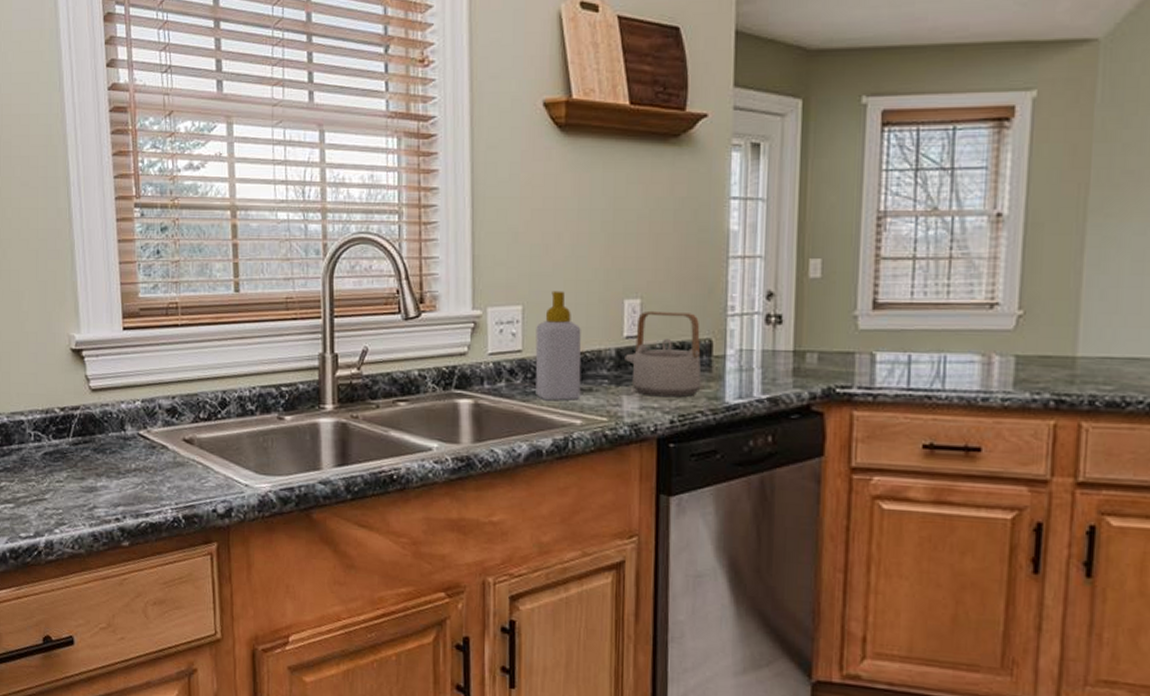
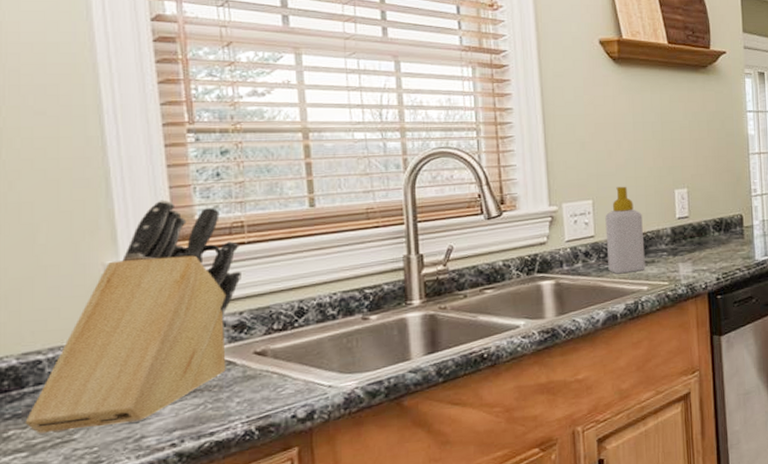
knife block: none [12,275,175,492] -> present [25,200,241,434]
teapot: present [625,310,702,398] -> none [678,196,737,262]

